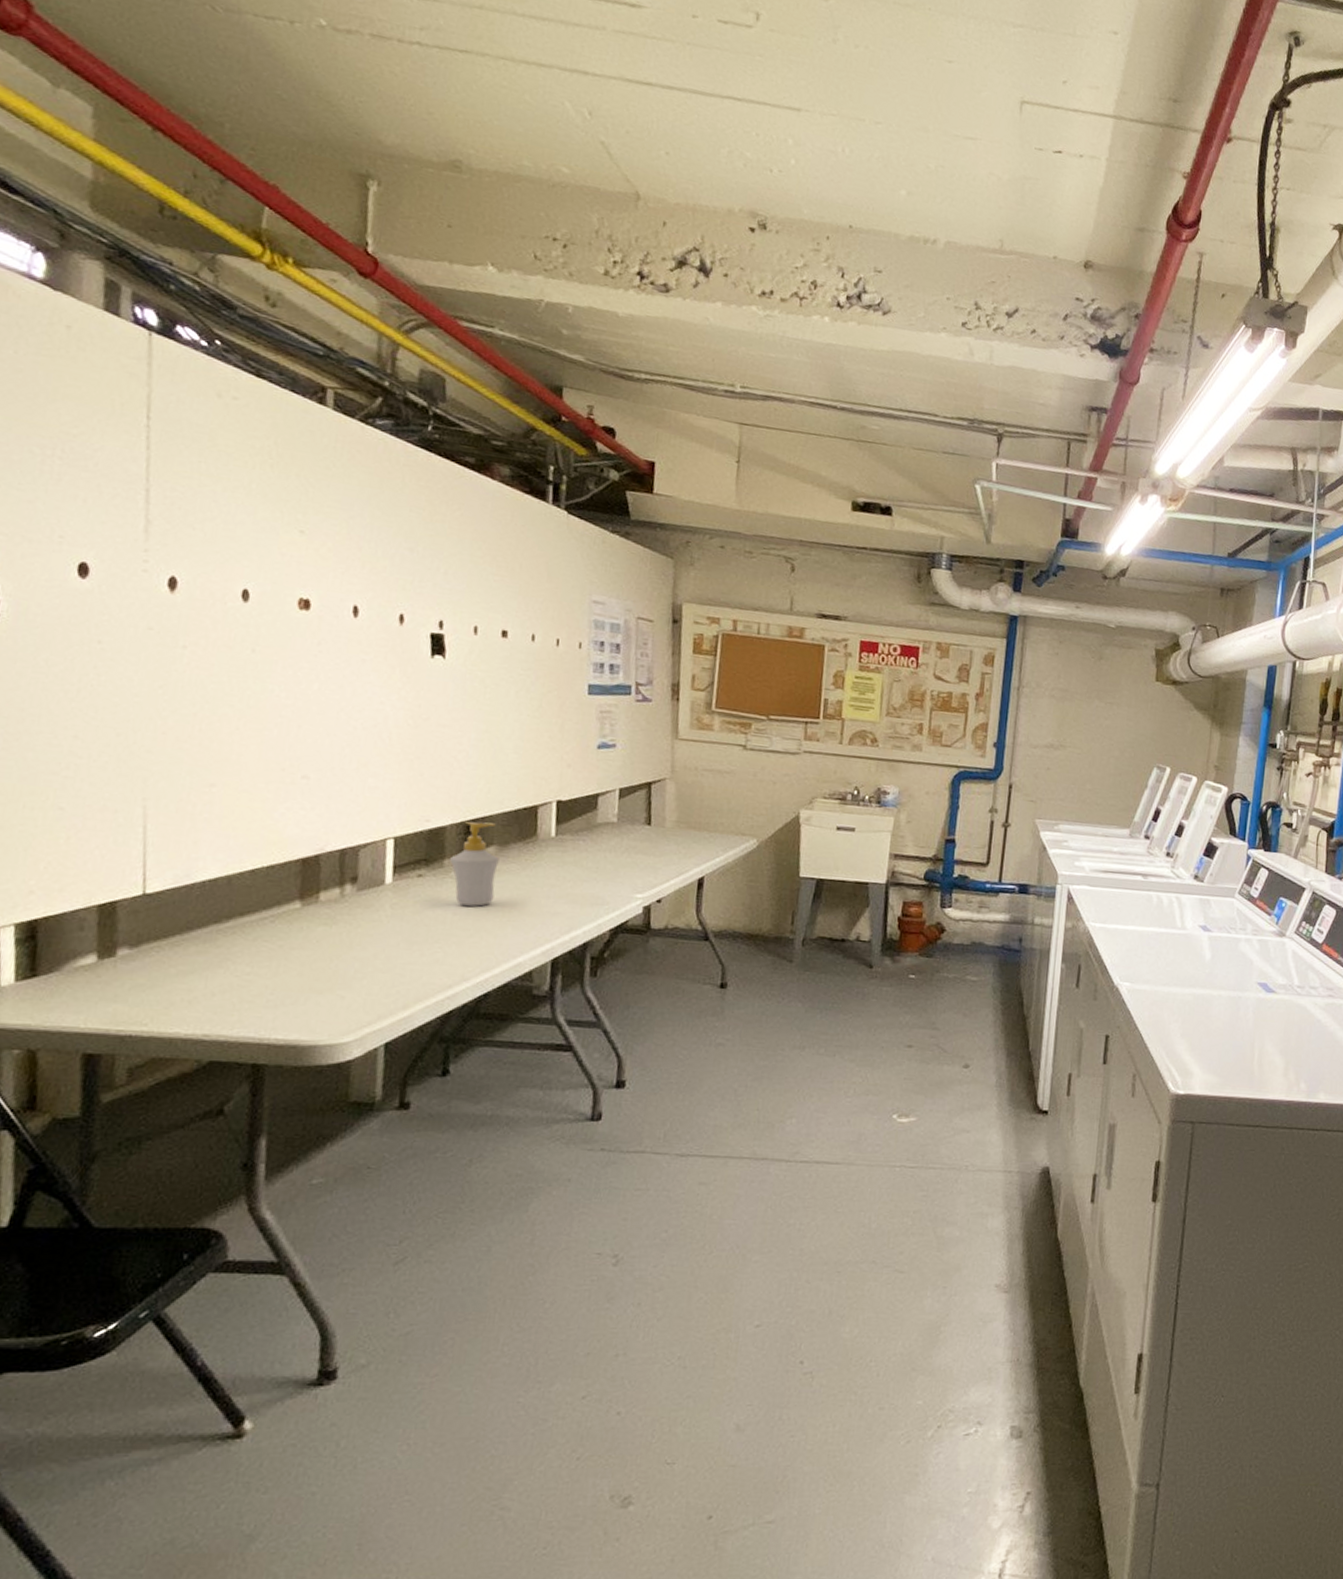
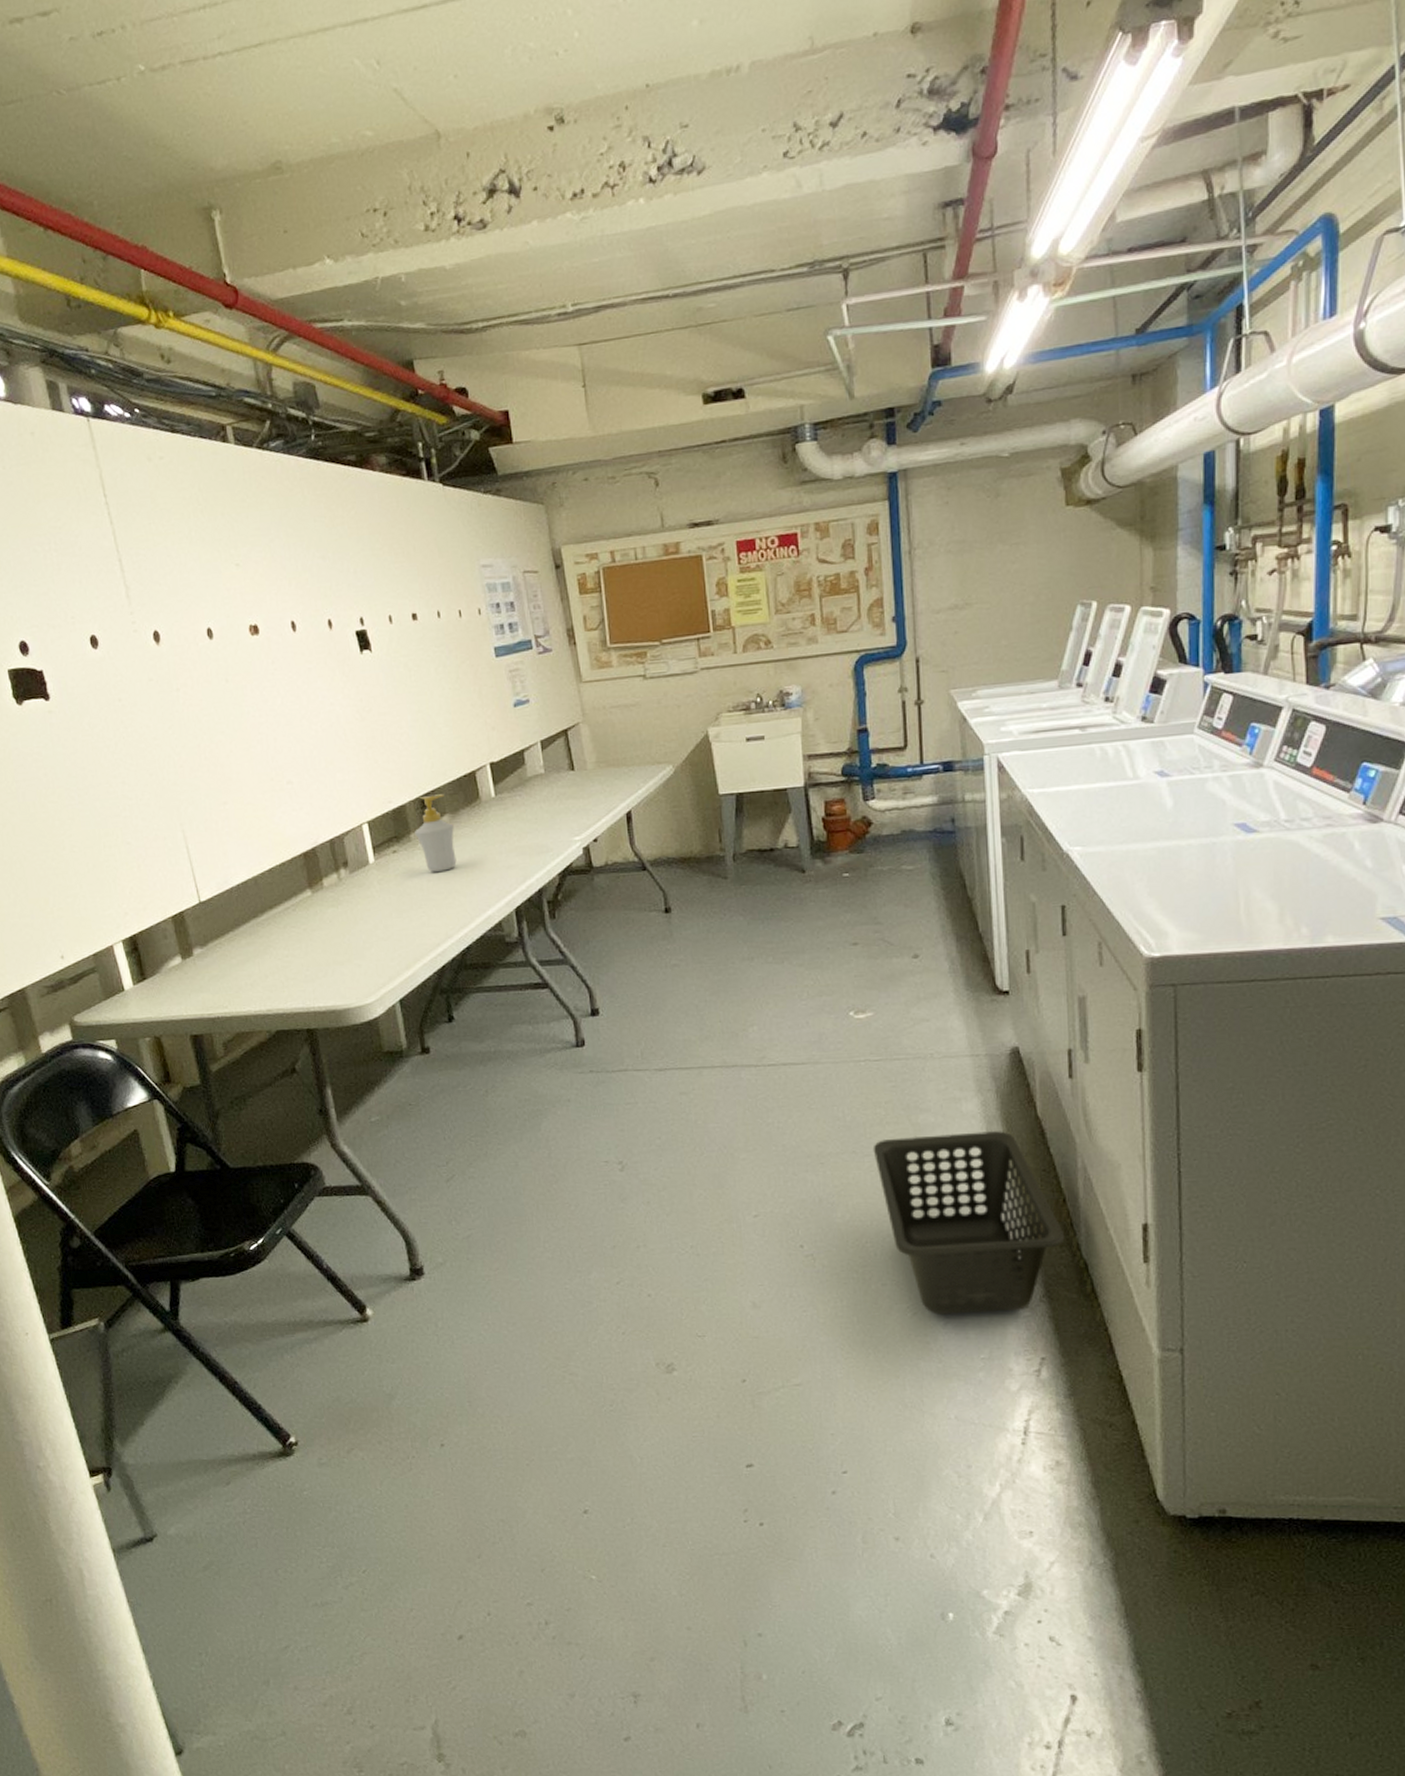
laundry basket: none [893,1249,1066,1443] -> present [872,1130,1065,1315]

